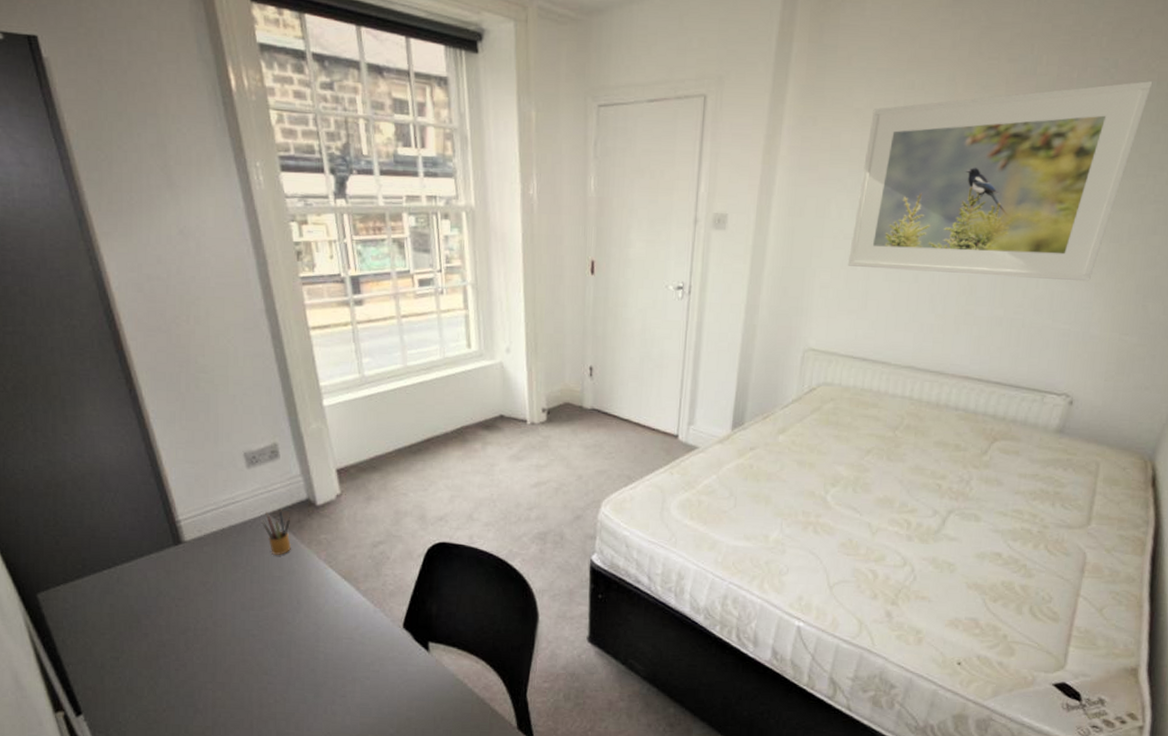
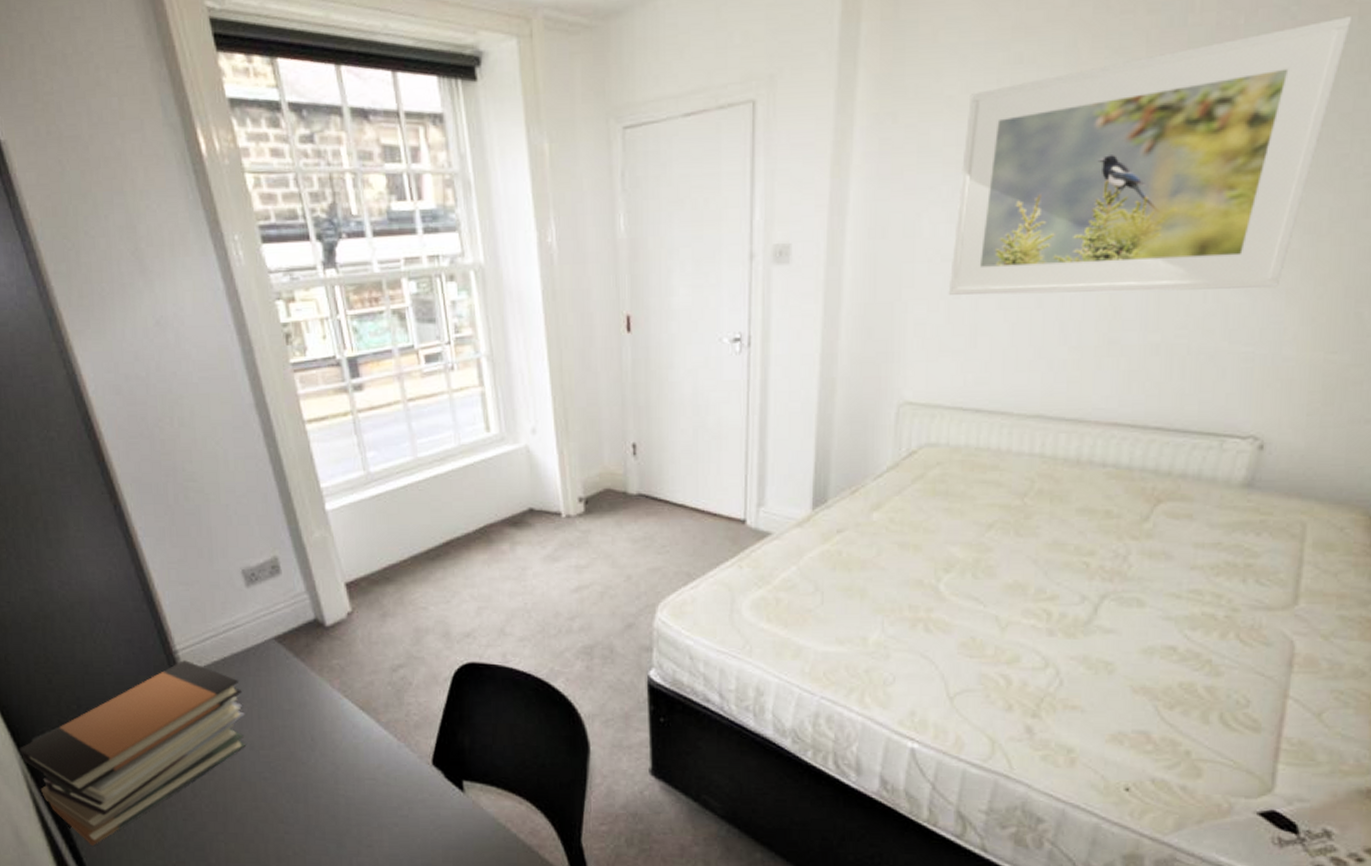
book stack: none [23,529,239,691] -> present [19,660,247,846]
pencil box: present [260,508,291,555] -> none [265,632,300,685]

